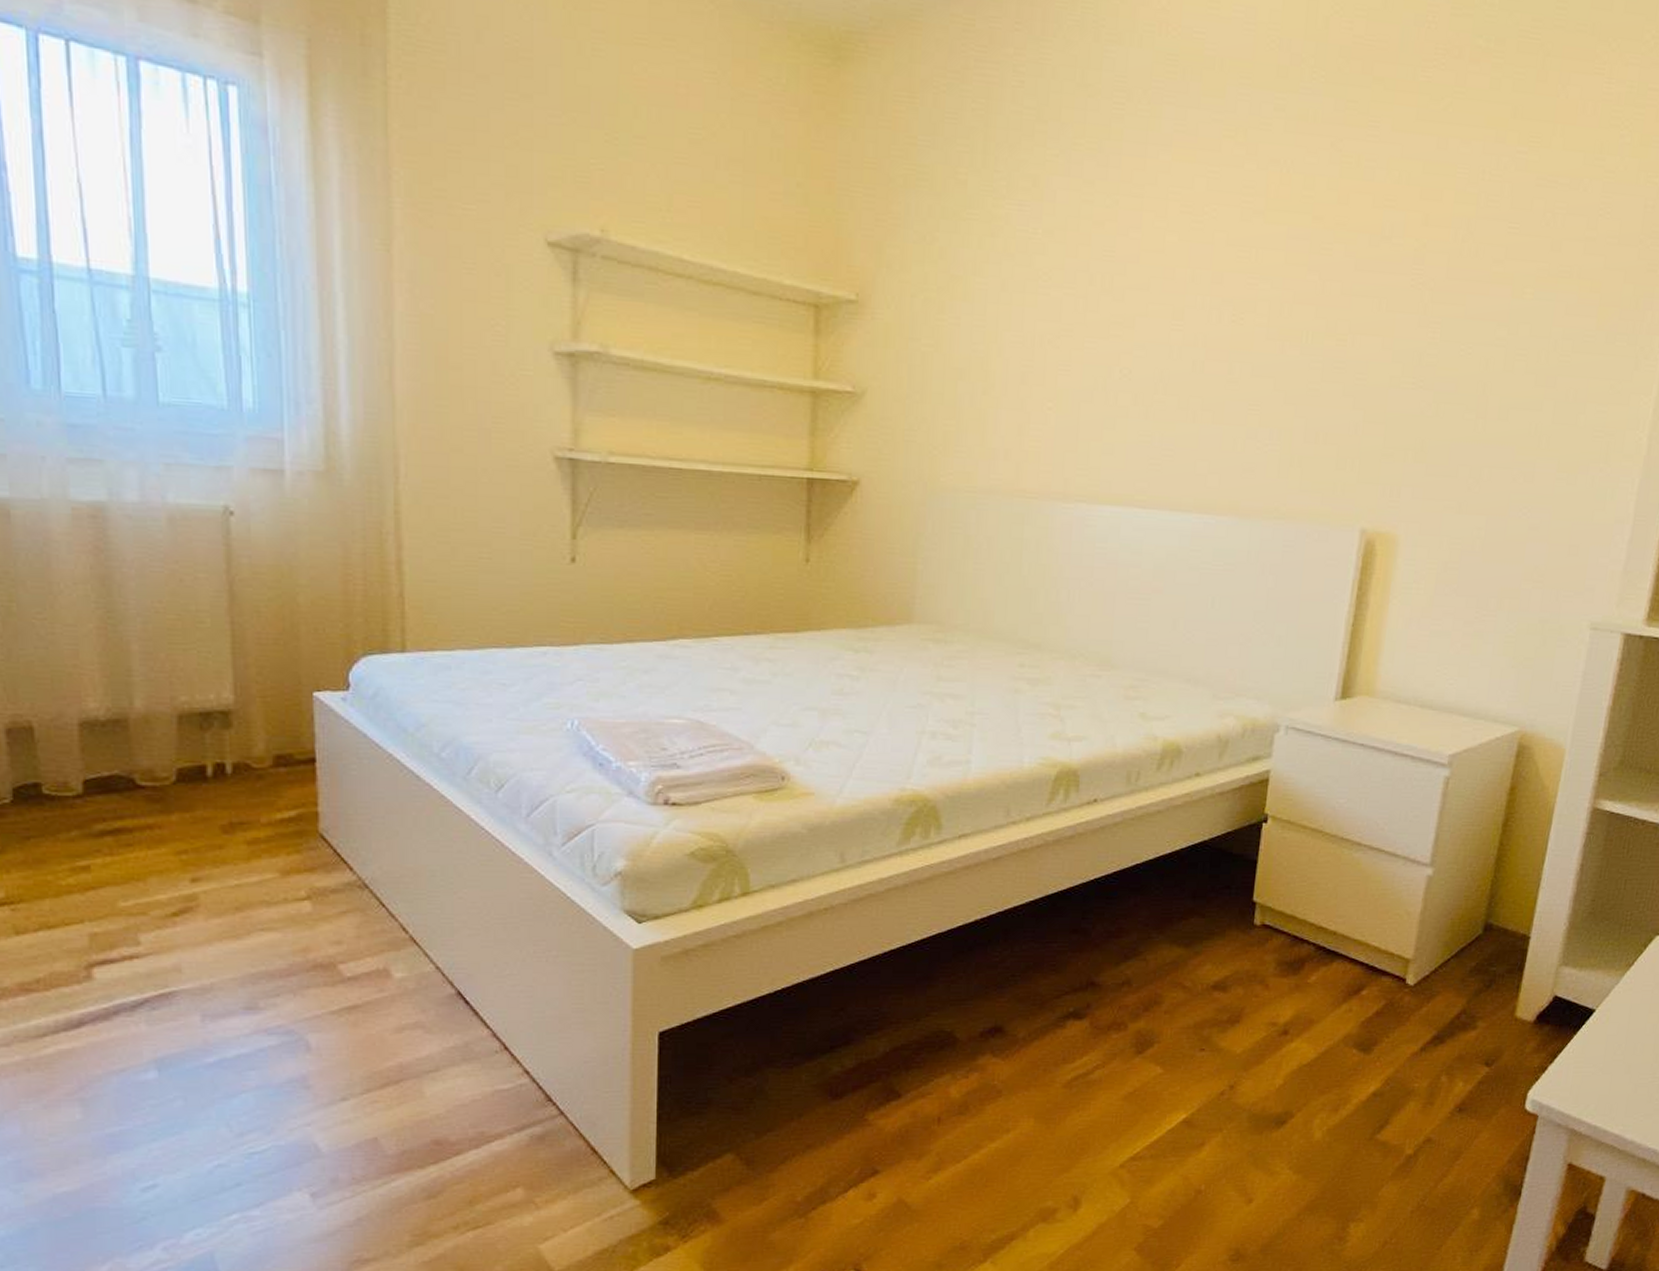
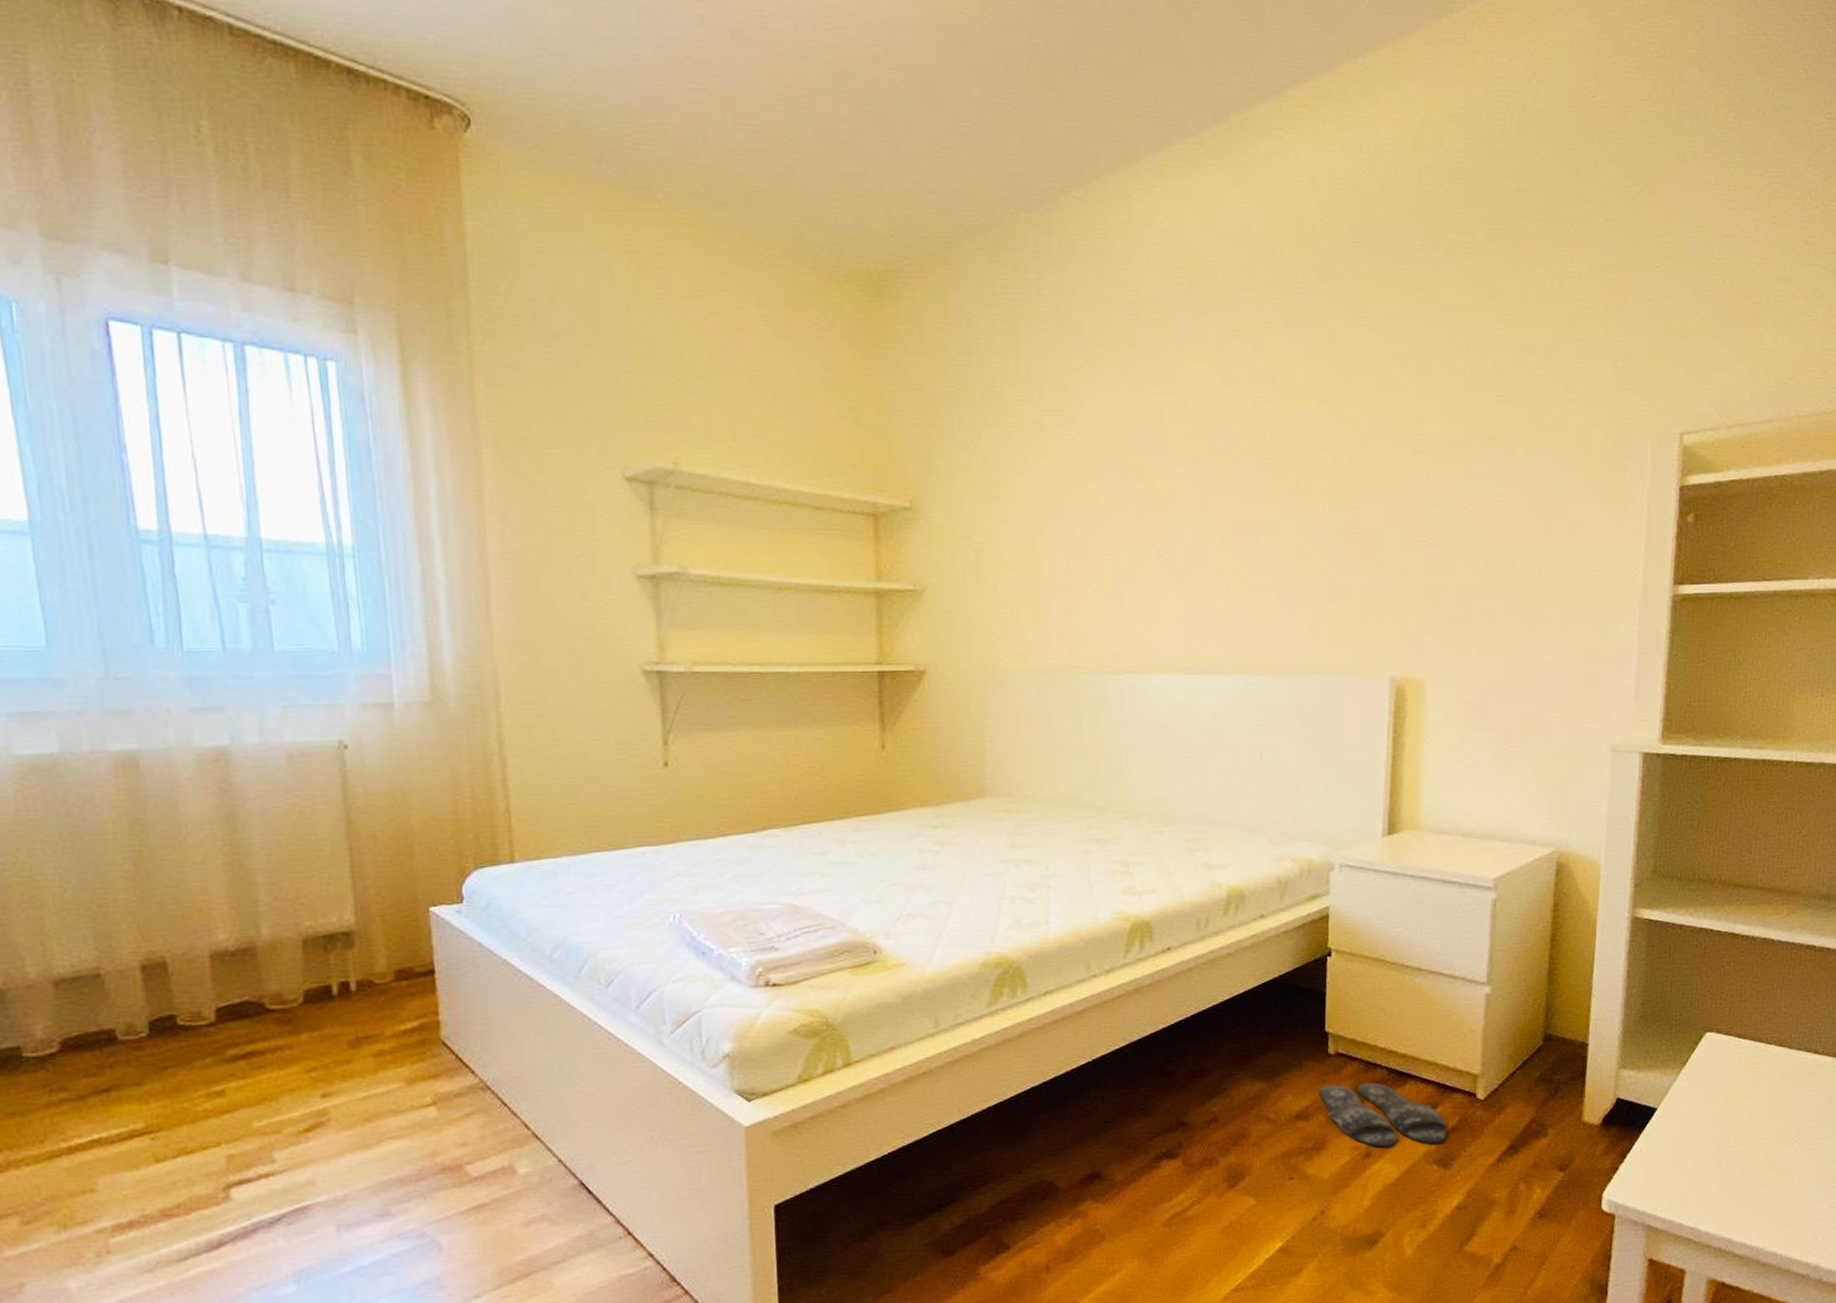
slippers: none [1240,957,1372,1028] -> present [1320,1082,1447,1149]

